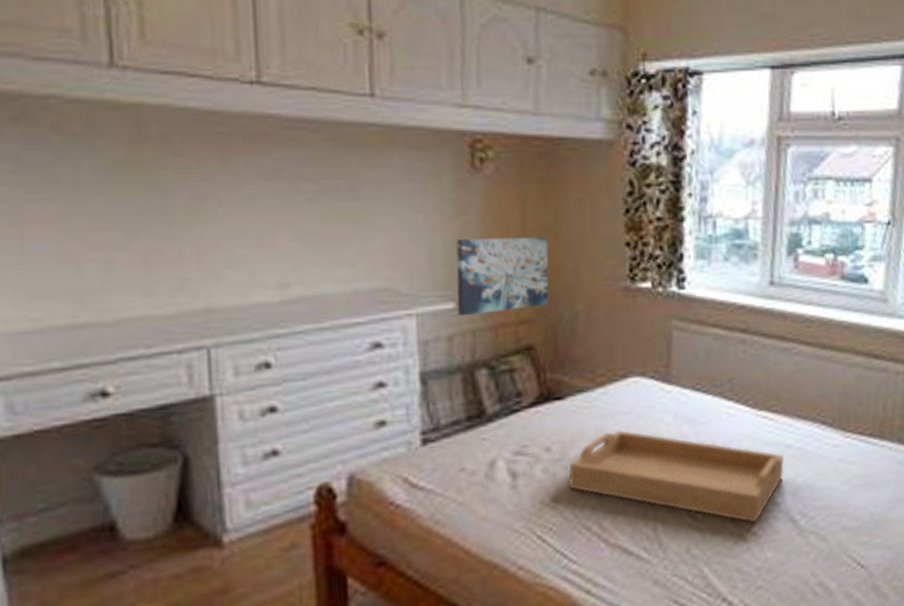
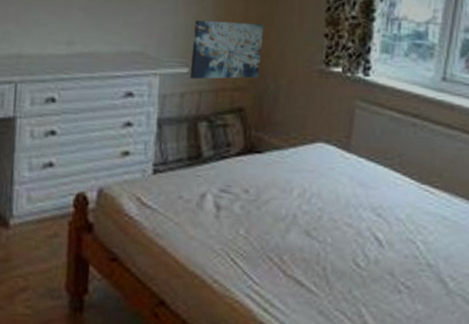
serving tray: present [568,430,785,523] -> none [259,184,441,278]

